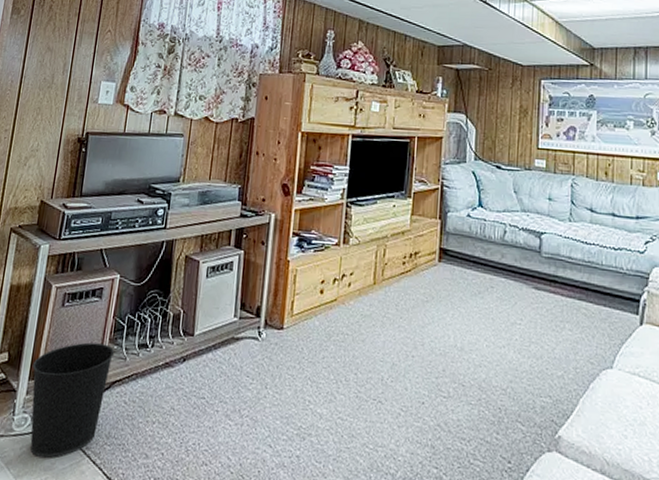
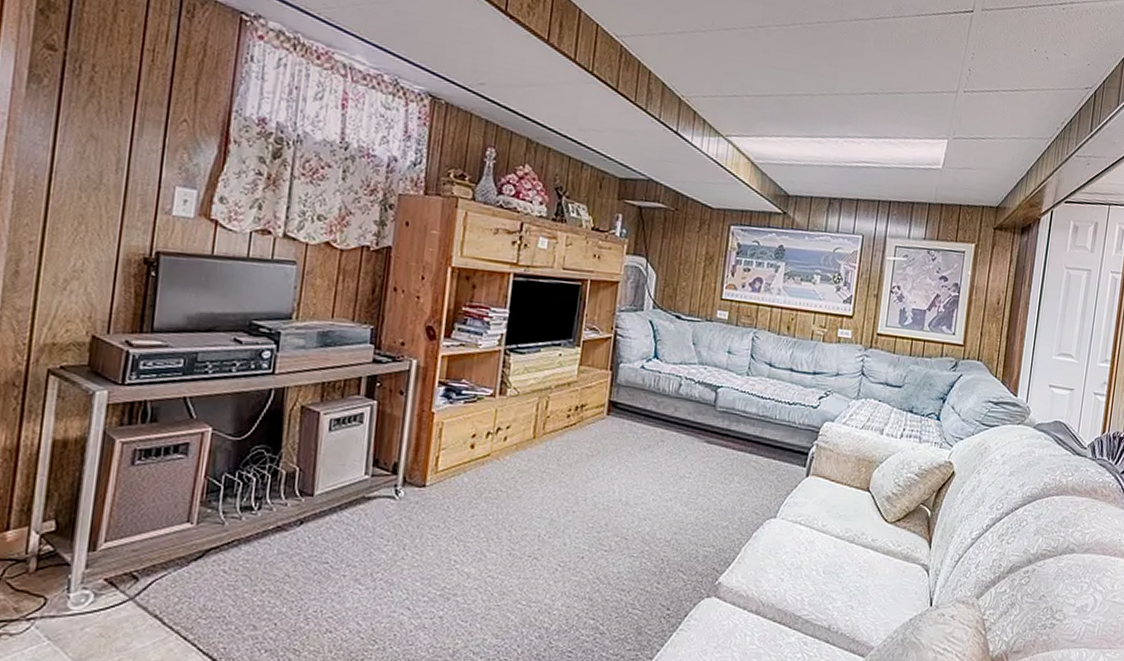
wastebasket: present [30,342,115,458] -> none [91,506,209,637]

